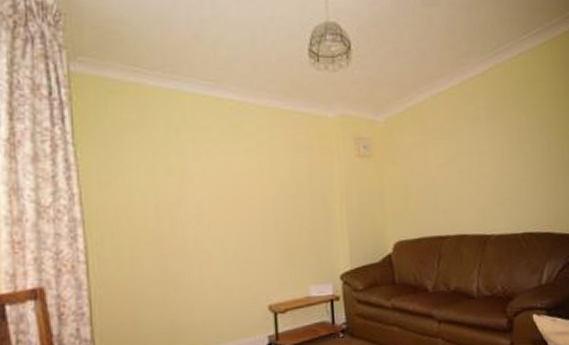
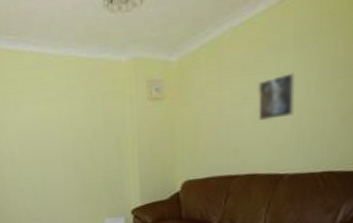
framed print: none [458,140,493,182] -> present [257,73,295,120]

